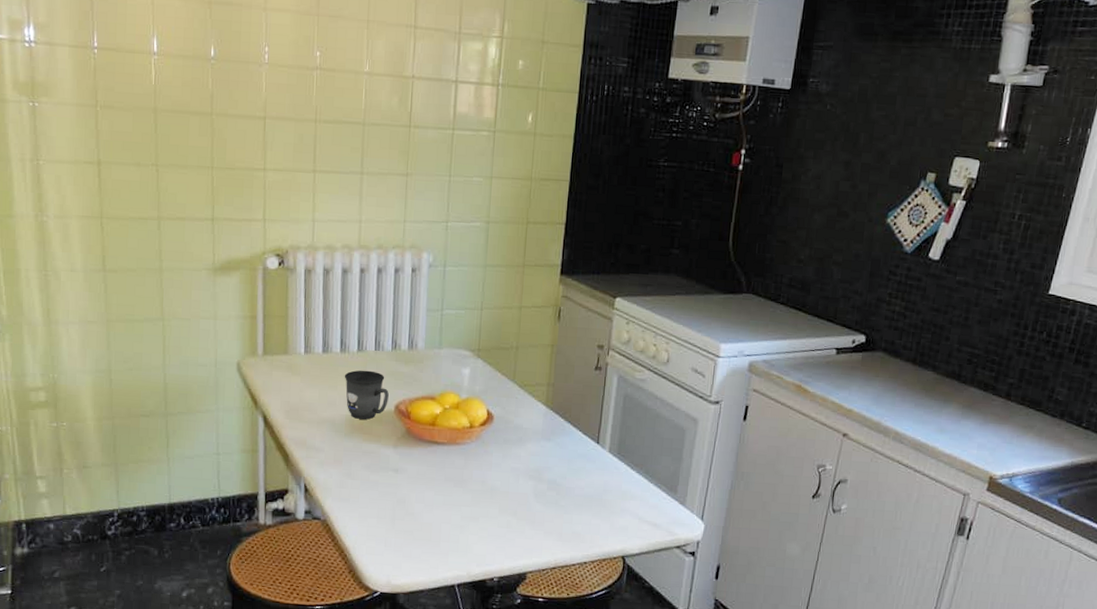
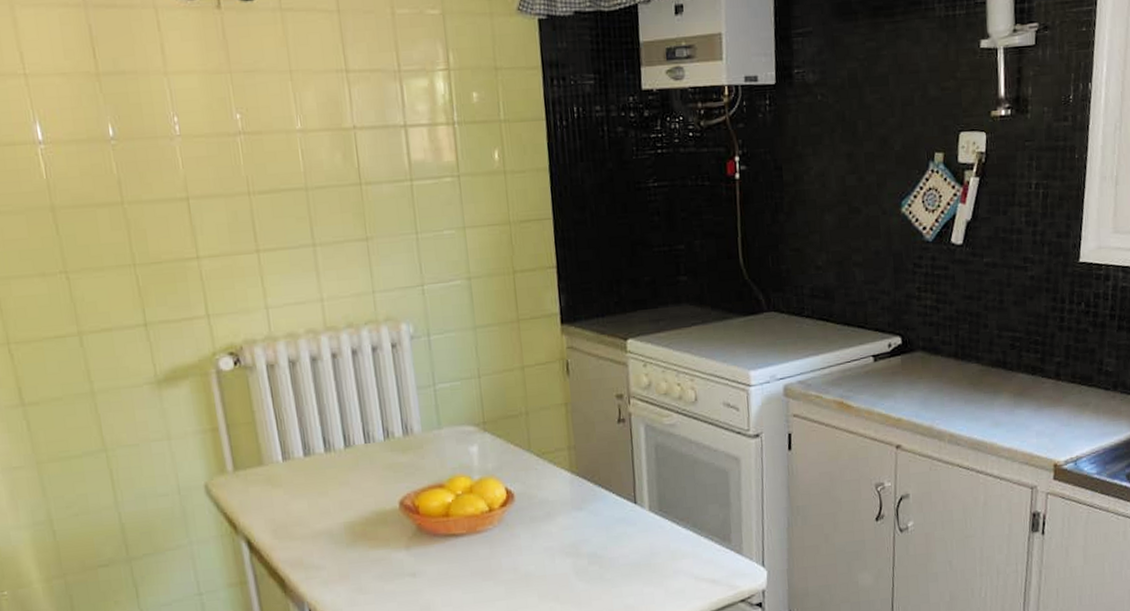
mug: present [344,370,389,420] -> none [334,467,391,525]

